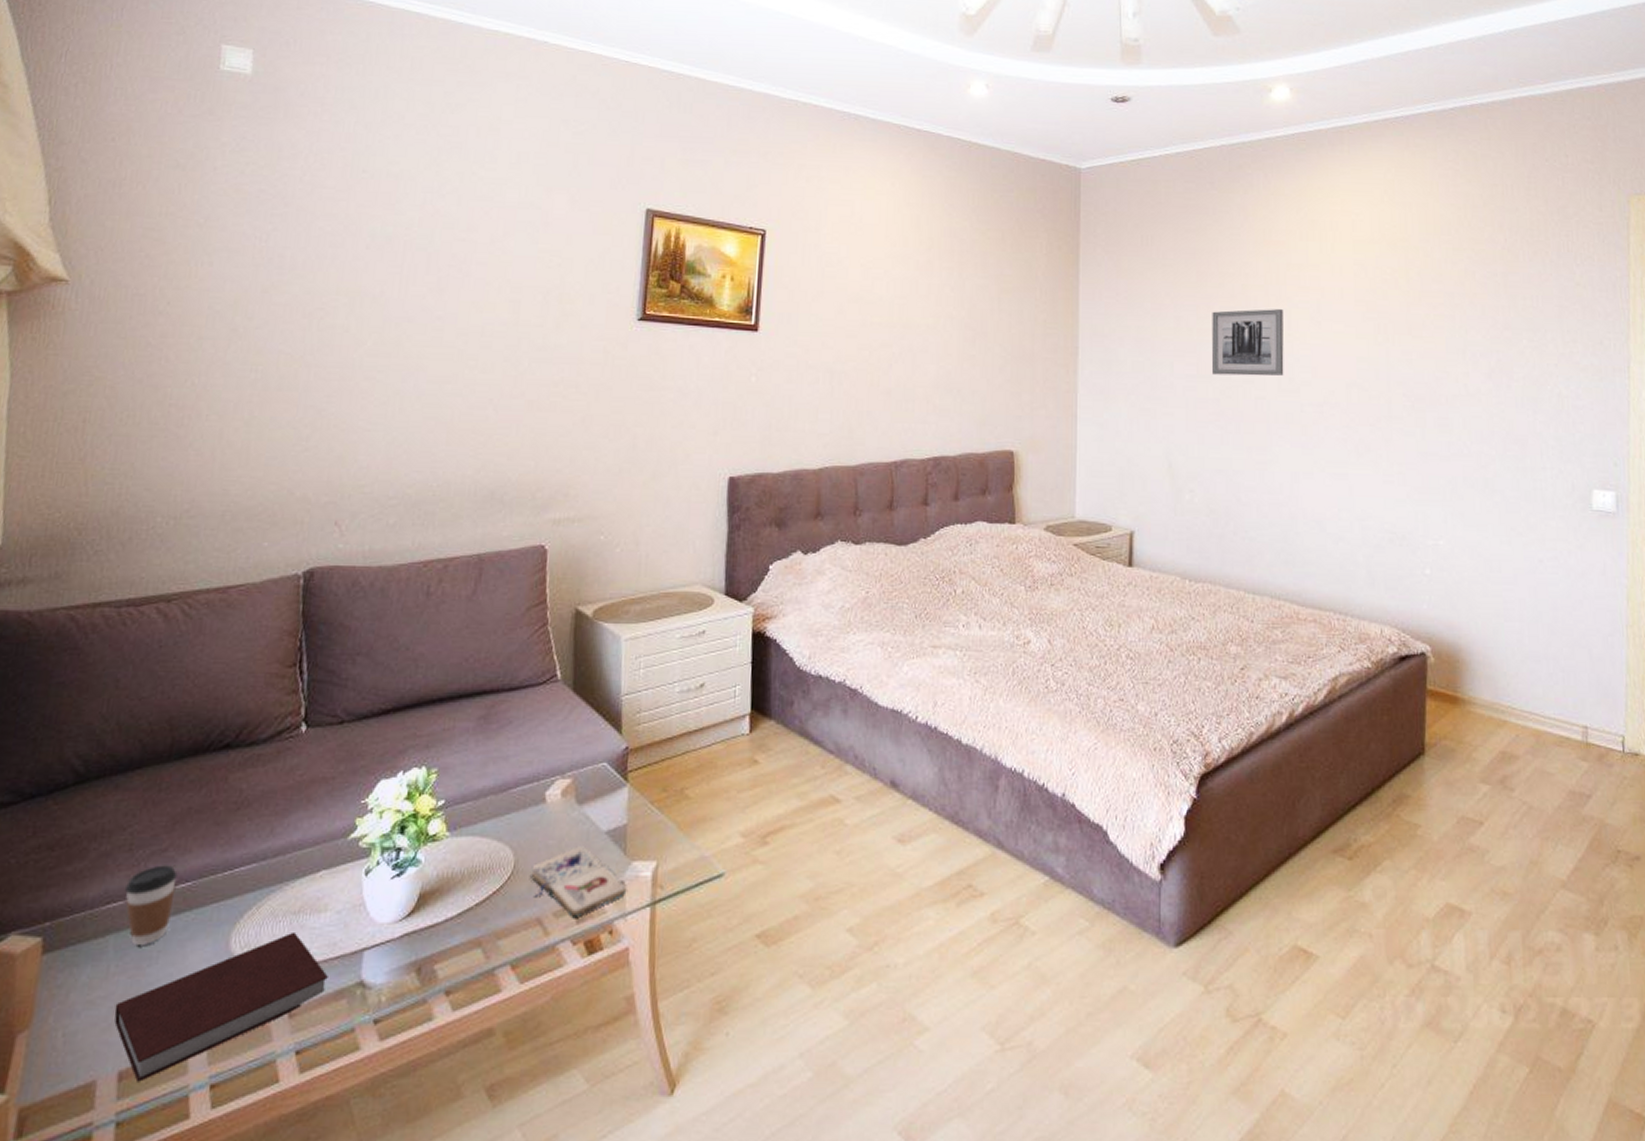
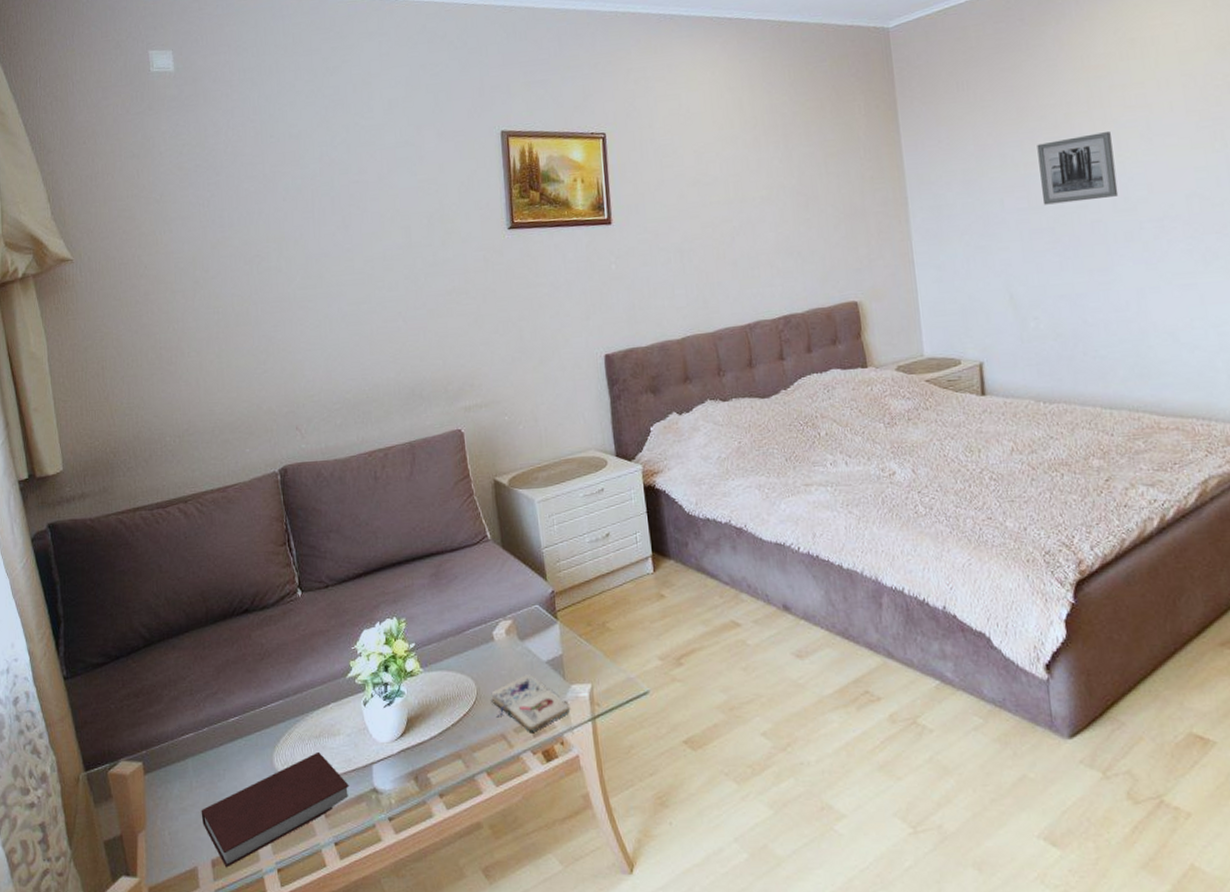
coffee cup: present [125,865,178,945] -> none [193,704,228,765]

